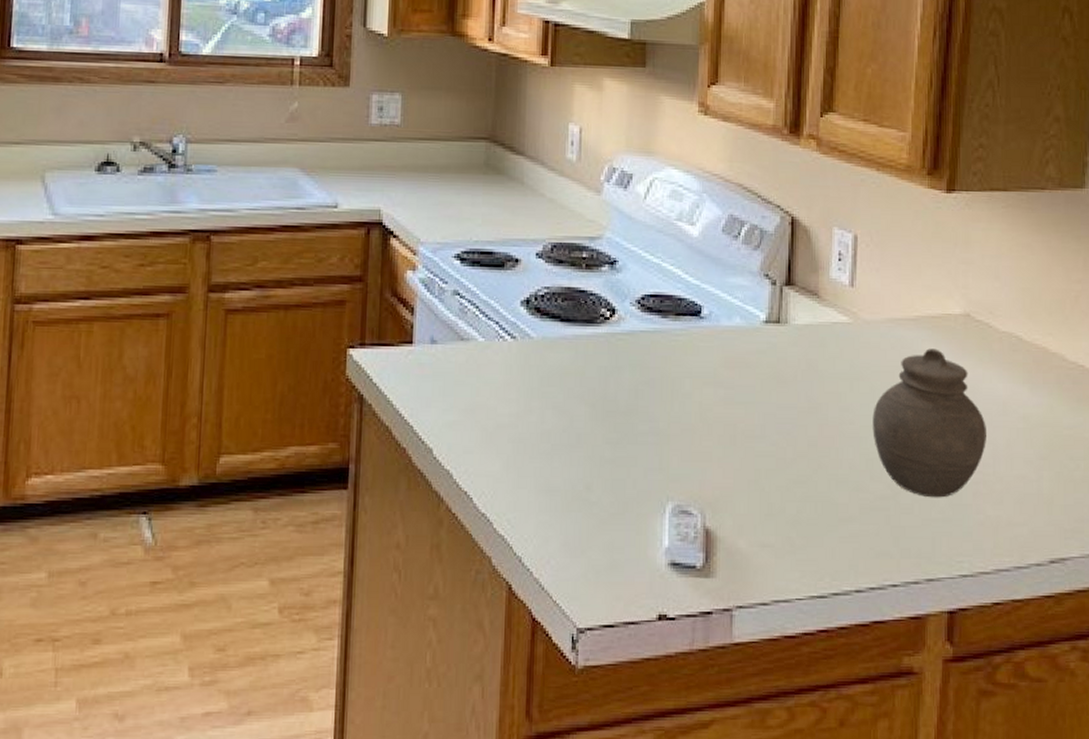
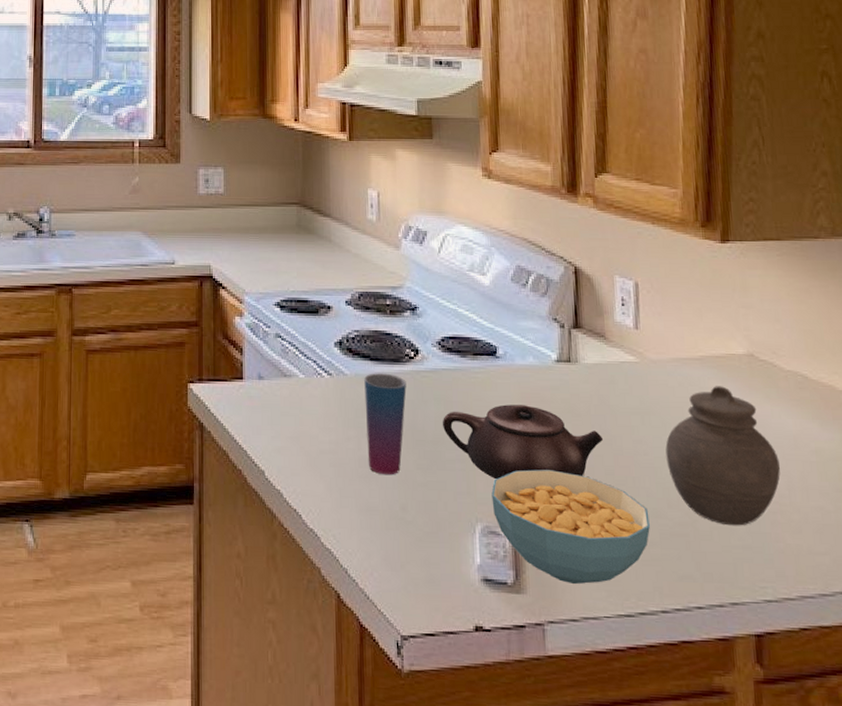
cup: none [551,336,600,451] -> present [364,373,407,475]
teapot: none [636,370,809,454] -> present [442,404,604,480]
cereal bowl: none [685,442,850,565] -> present [491,469,650,584]

